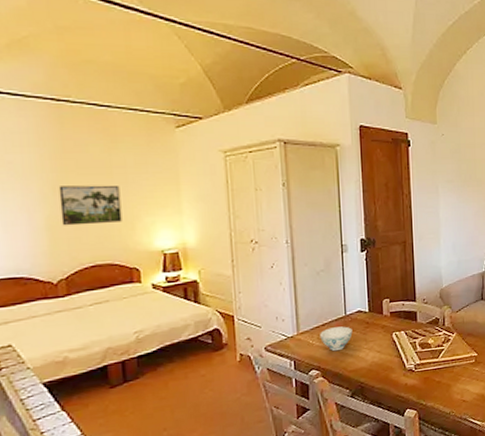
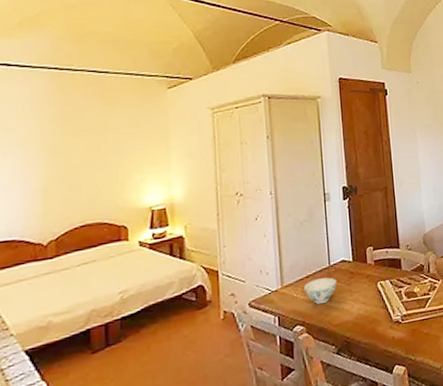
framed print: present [58,185,122,226] -> none [55,145,114,187]

